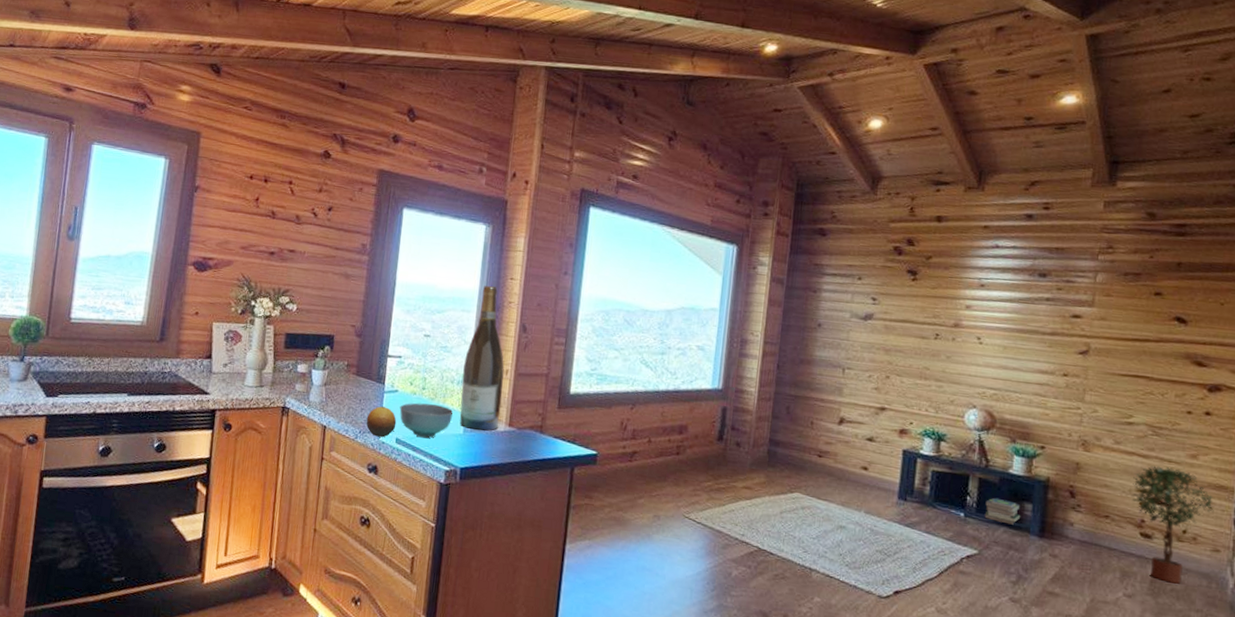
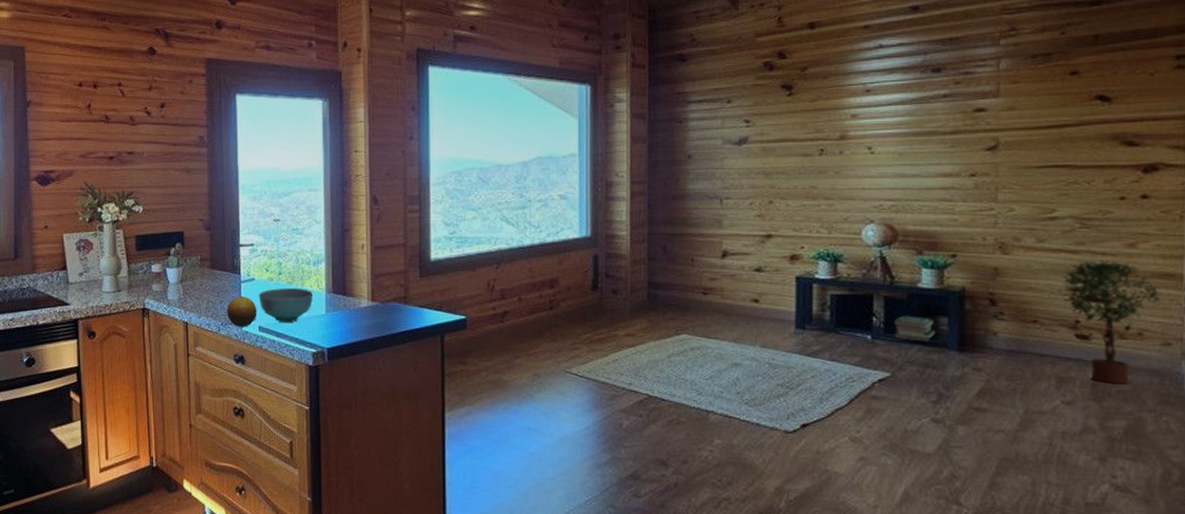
wine bottle: present [460,286,505,431] -> none [318,162,361,308]

